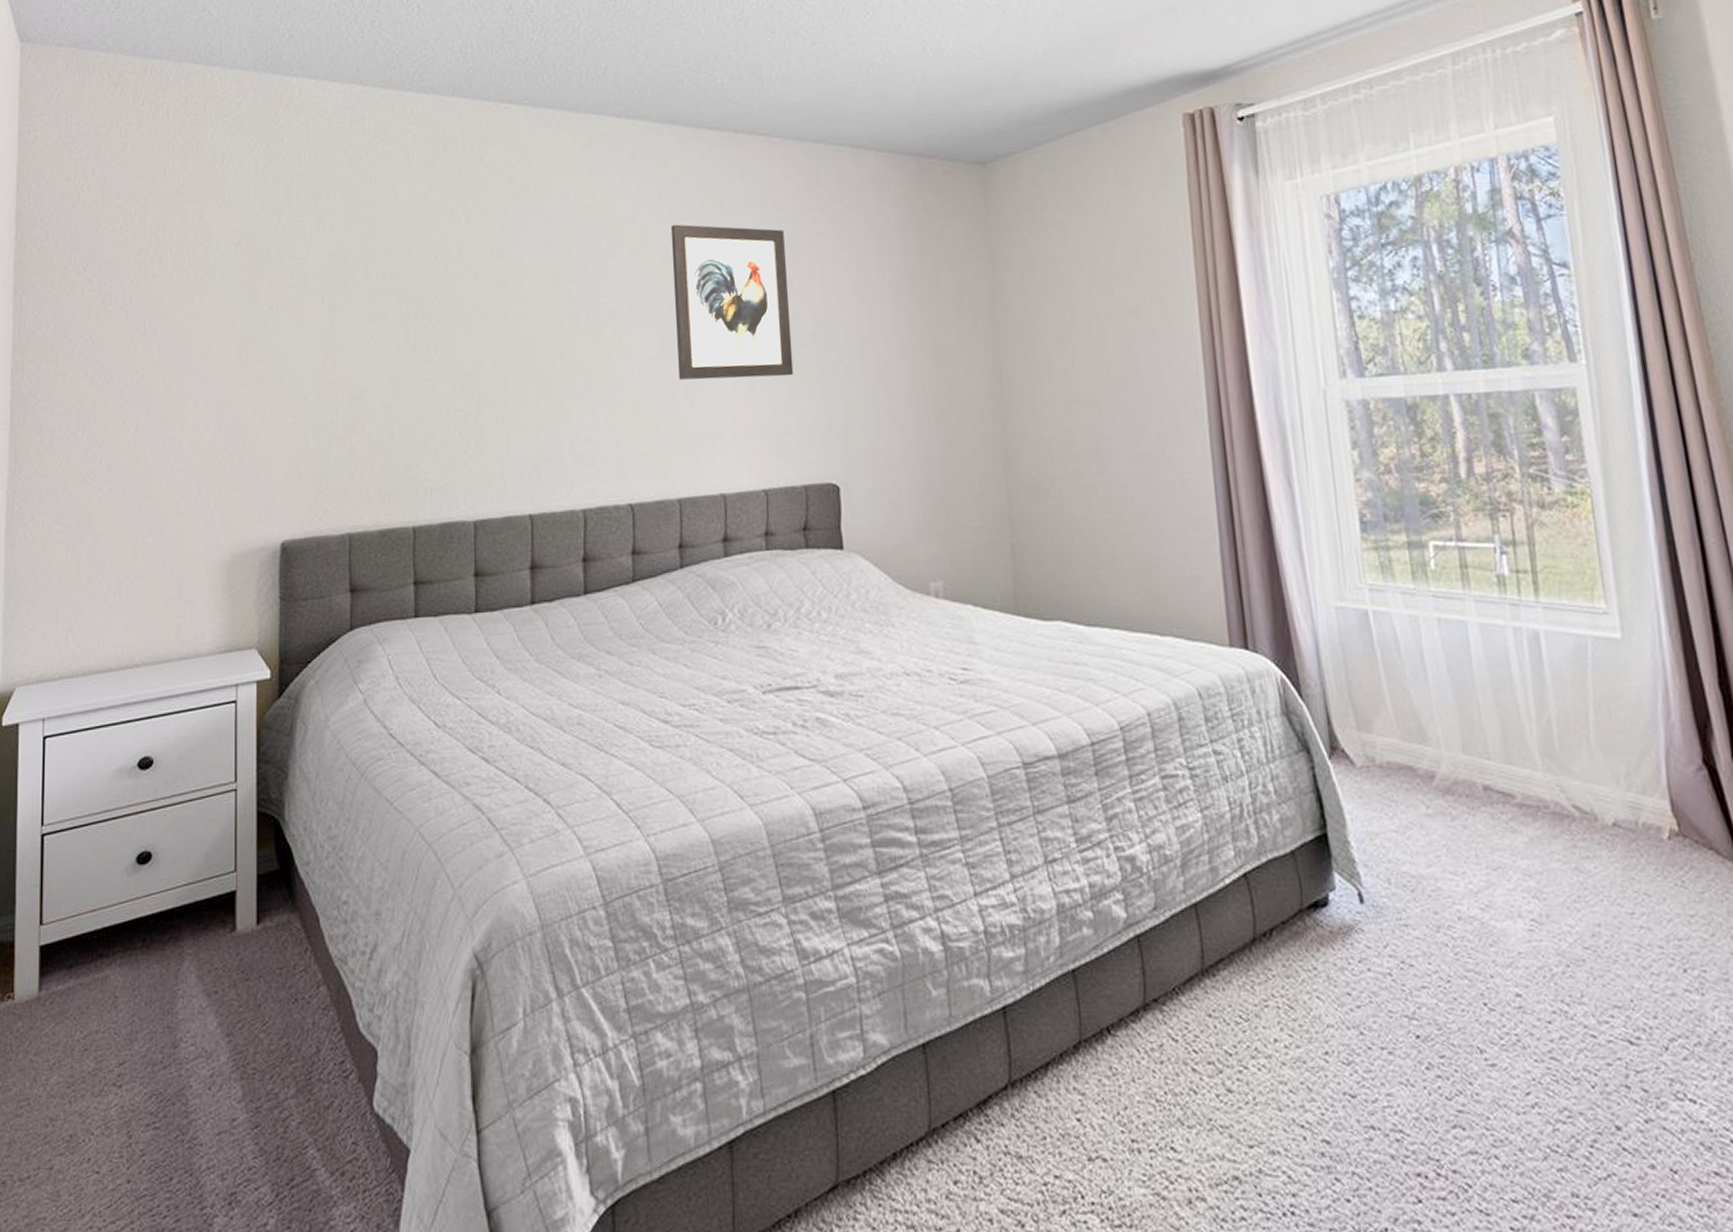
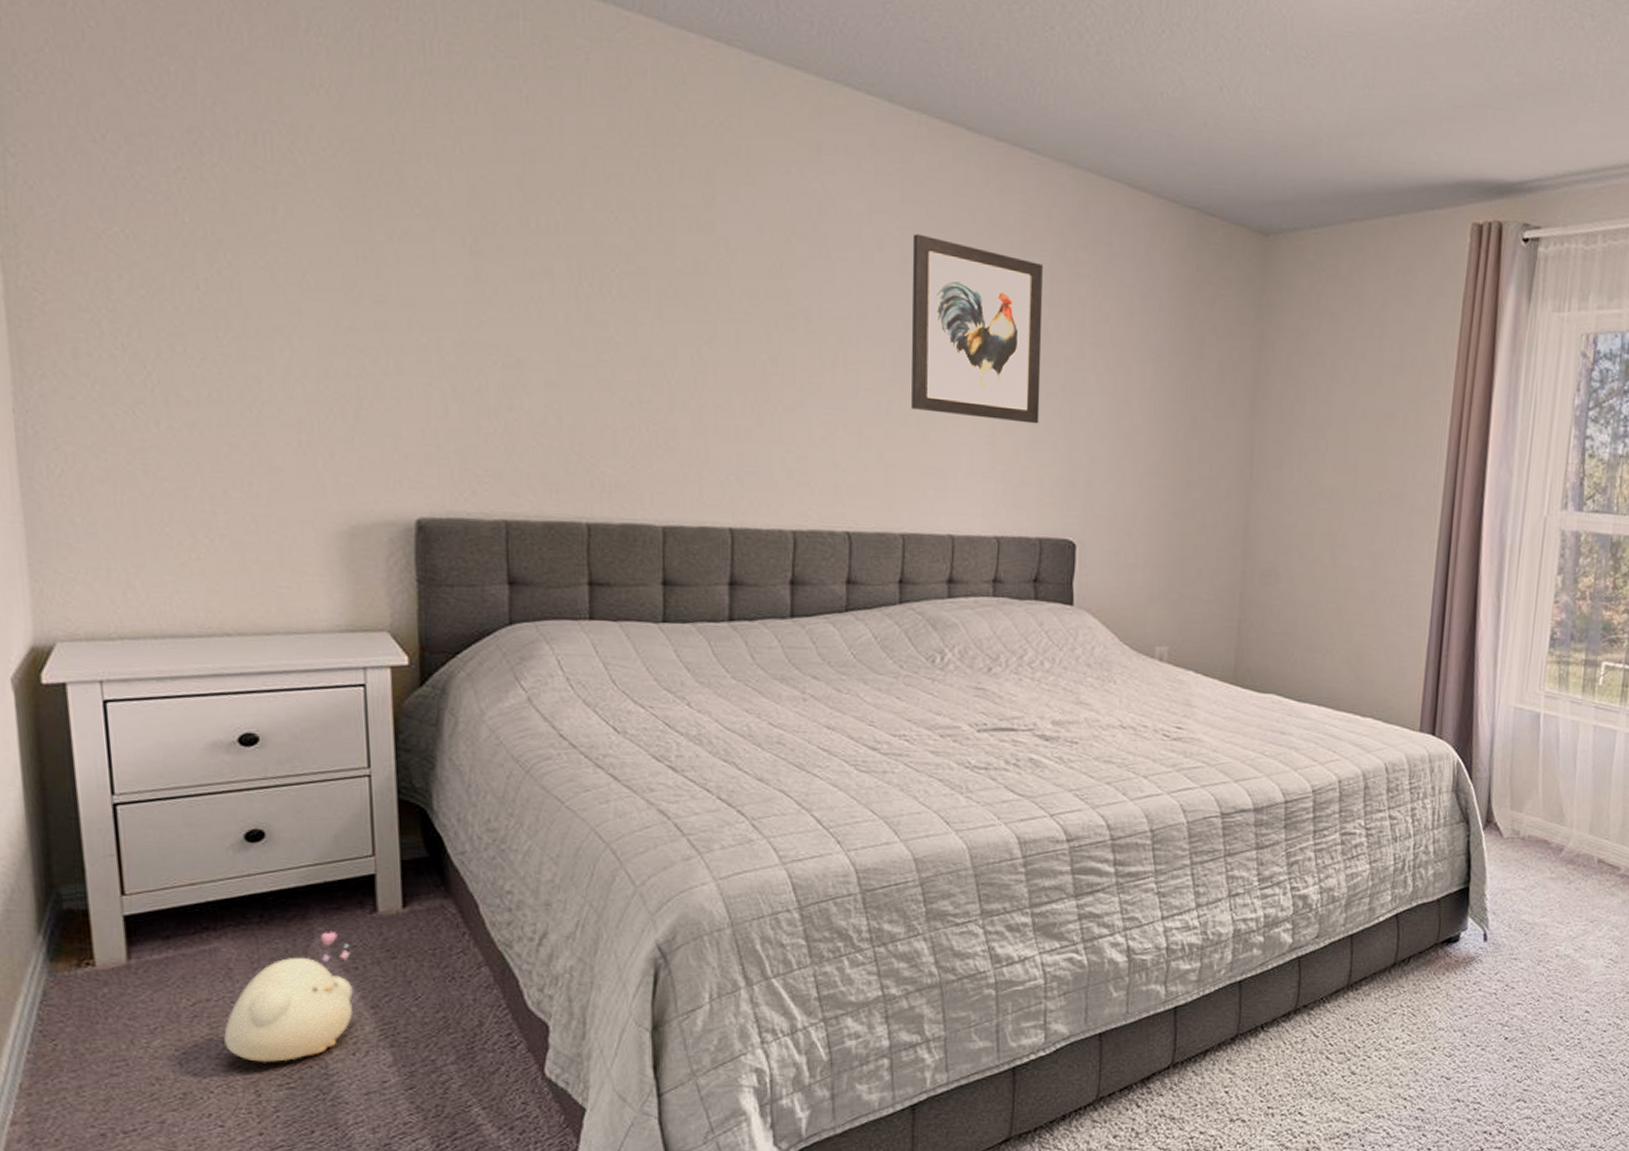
plush toy: none [106,954,212,1100] -> present [224,932,353,1063]

